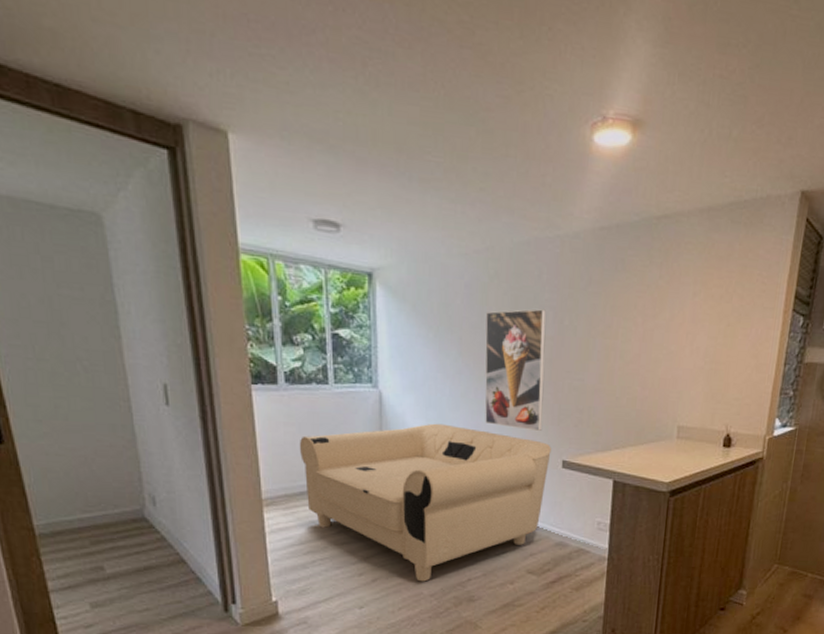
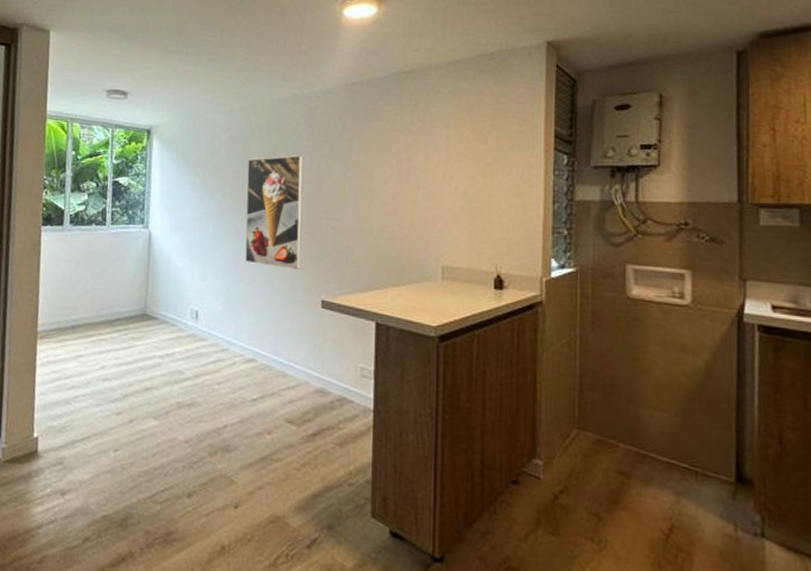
sofa: present [299,423,551,582] -> none [74,261,310,426]

